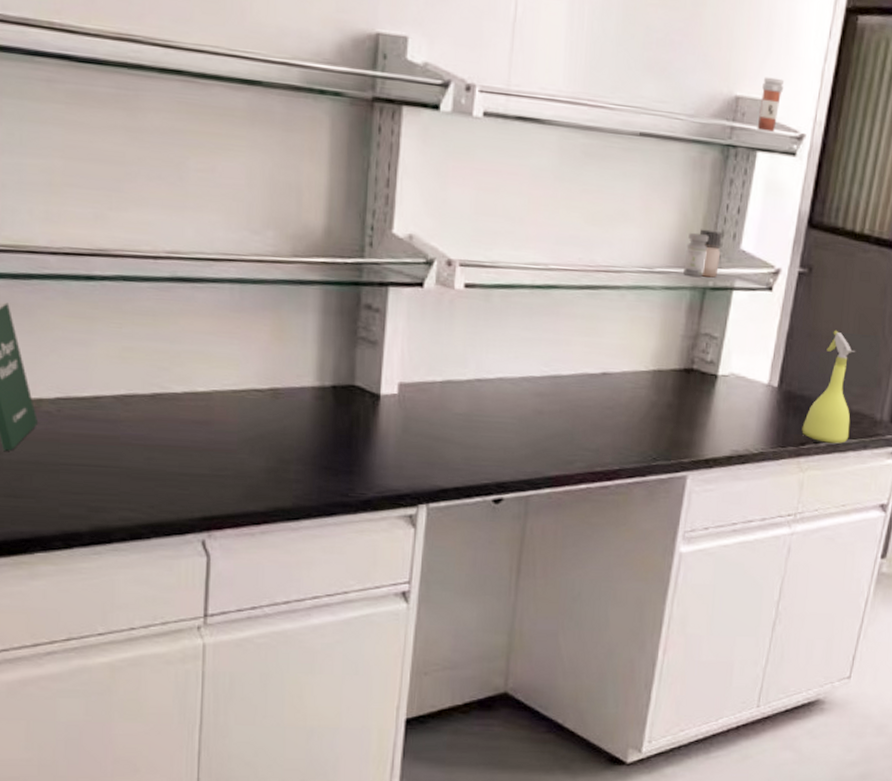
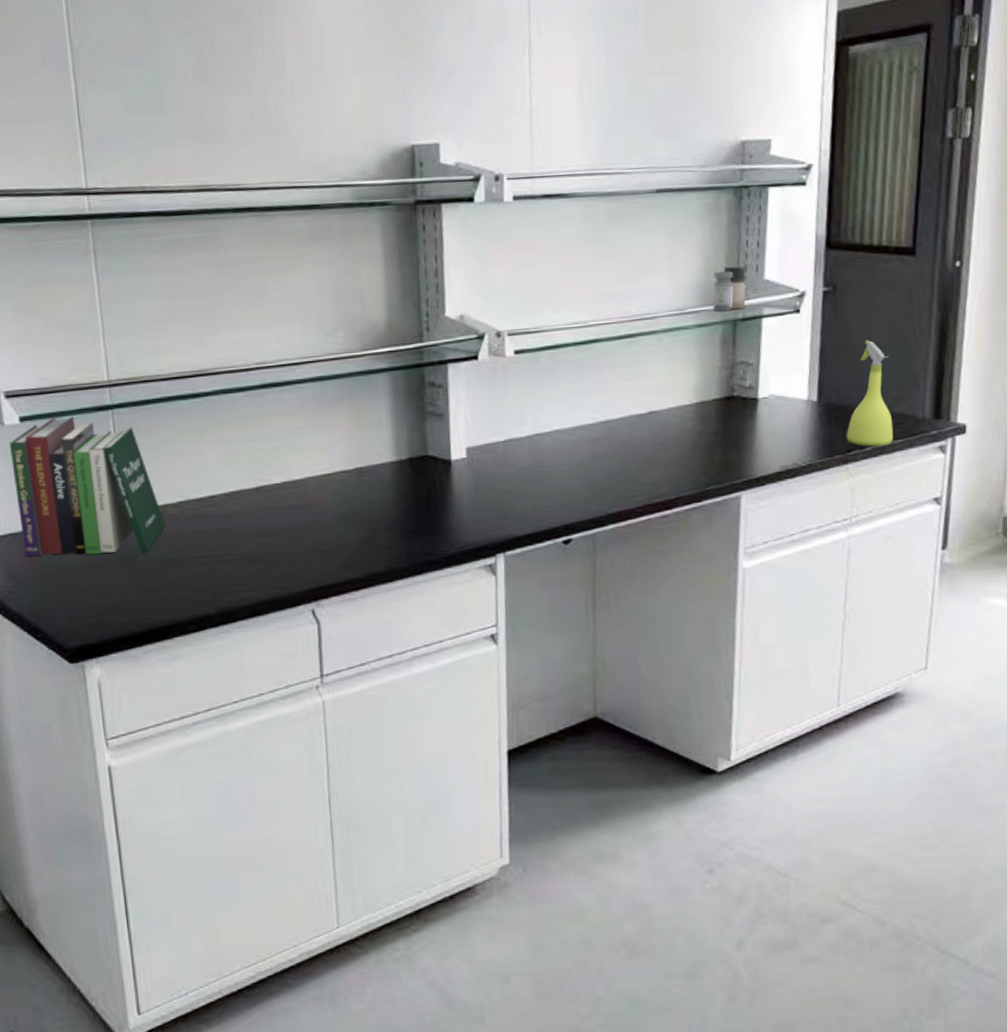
medicine: present [757,77,785,132] -> none [765,117,787,168]

